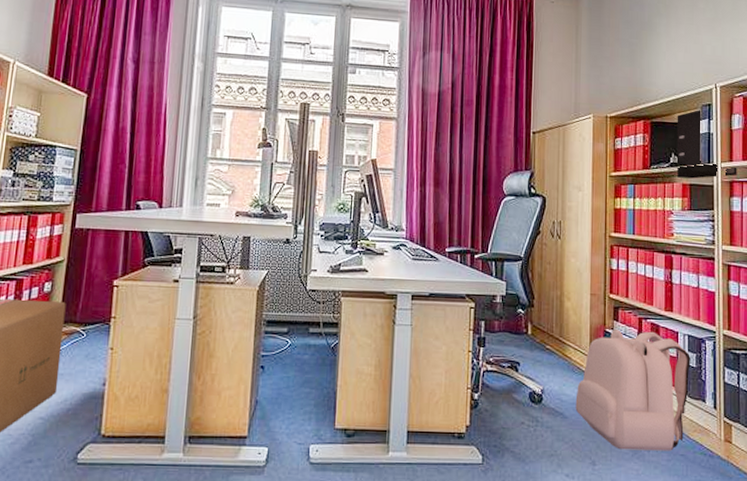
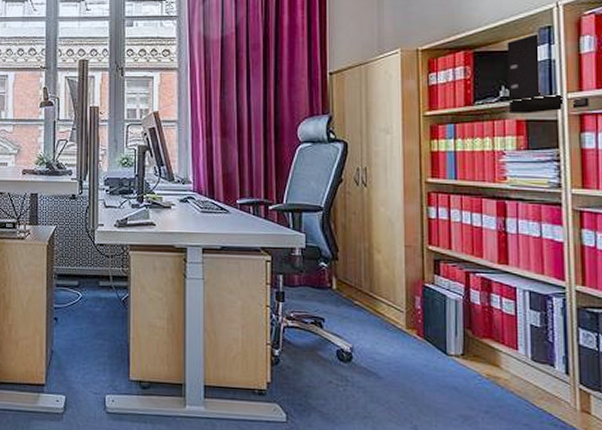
backpack: present [575,329,690,451] -> none [391,284,533,420]

